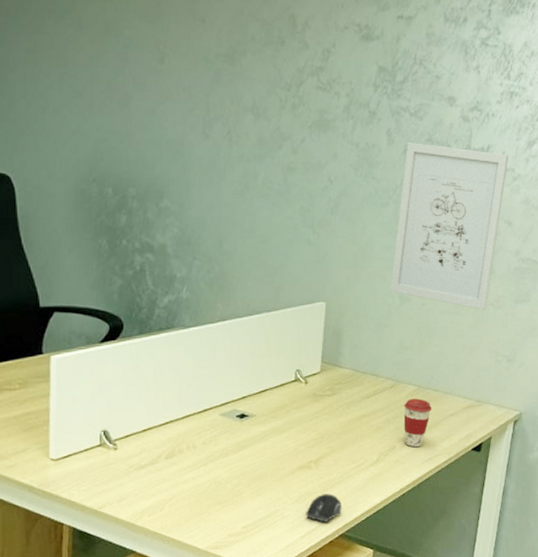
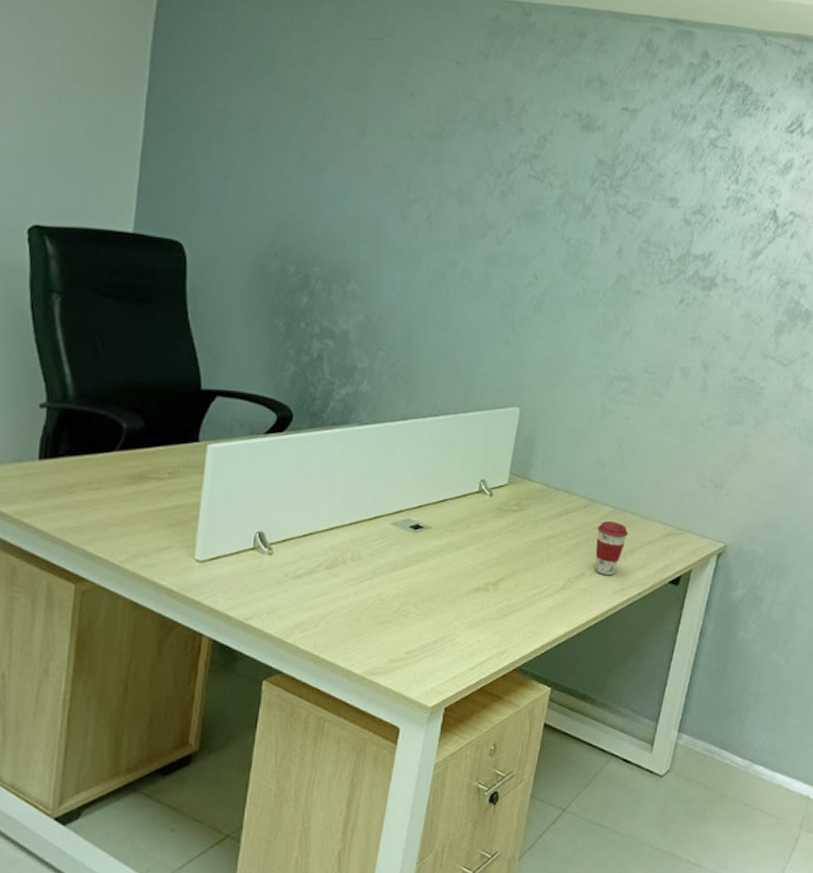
computer mouse: present [306,493,342,523] -> none [478,621,520,653]
wall art: present [389,143,509,310] -> none [591,242,731,429]

